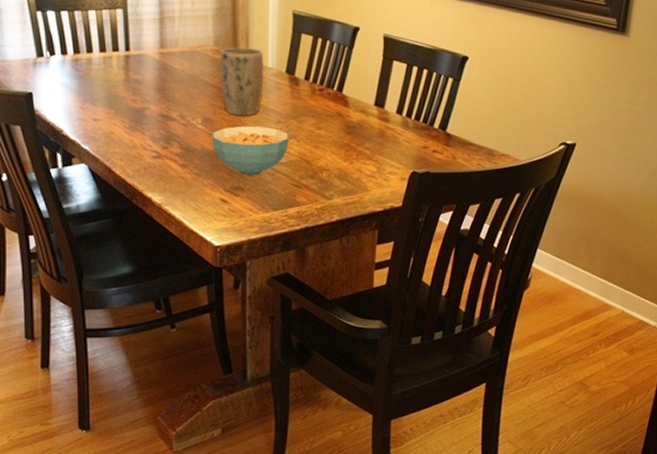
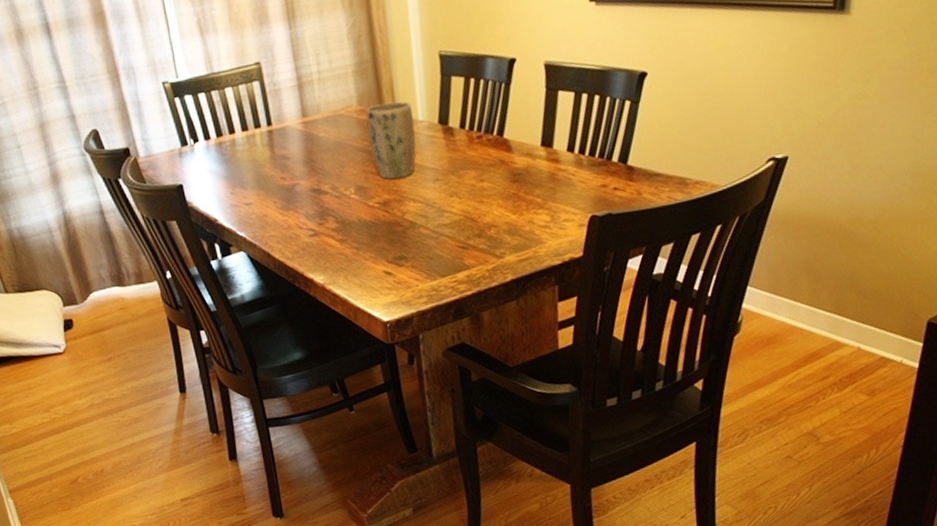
cereal bowl: present [212,126,289,175] -> none [367,187,450,243]

